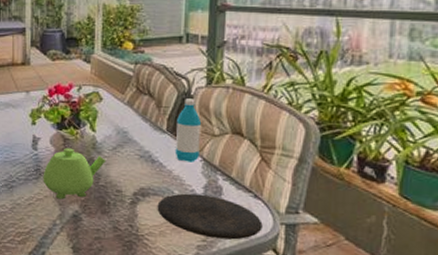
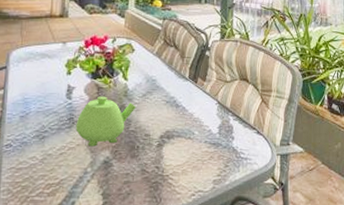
plate: present [157,193,263,240] -> none [180,133,264,172]
water bottle: present [175,98,202,162] -> none [195,50,217,106]

